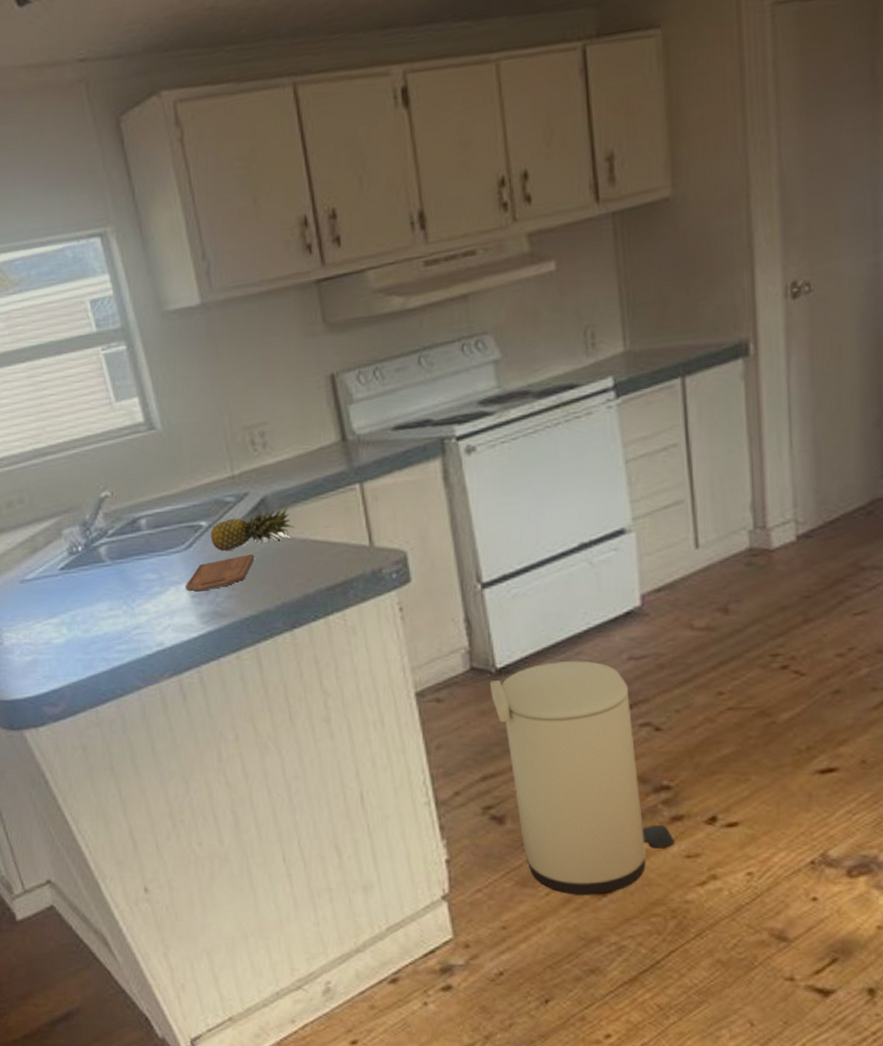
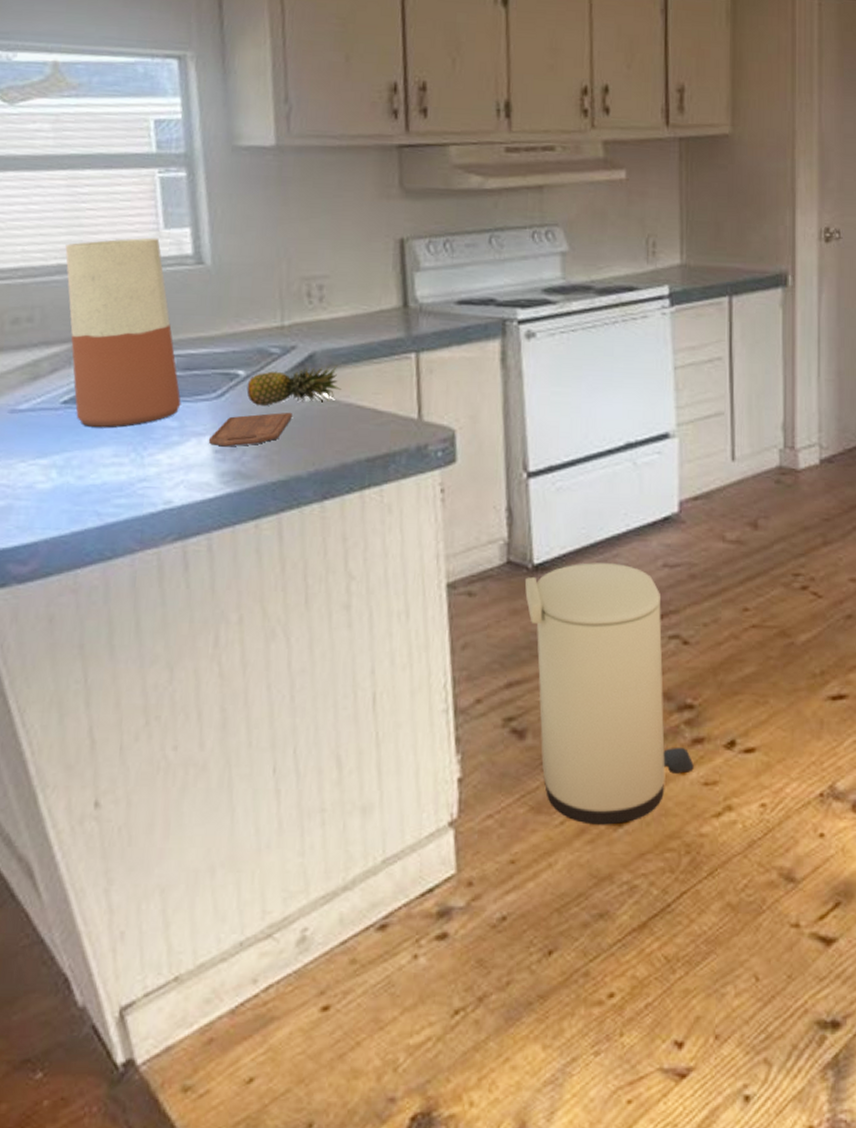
vase: none [37,411,157,587] -> present [65,237,181,427]

